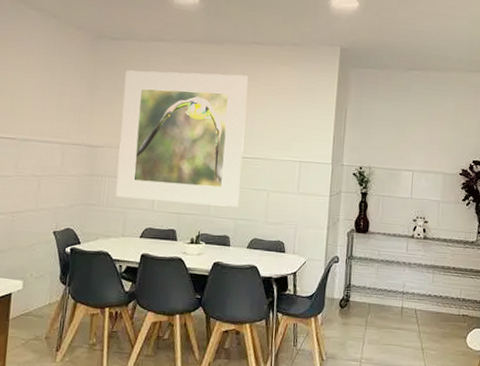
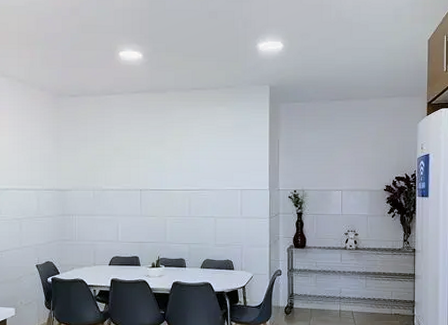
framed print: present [115,70,249,207] -> none [84,118,191,233]

